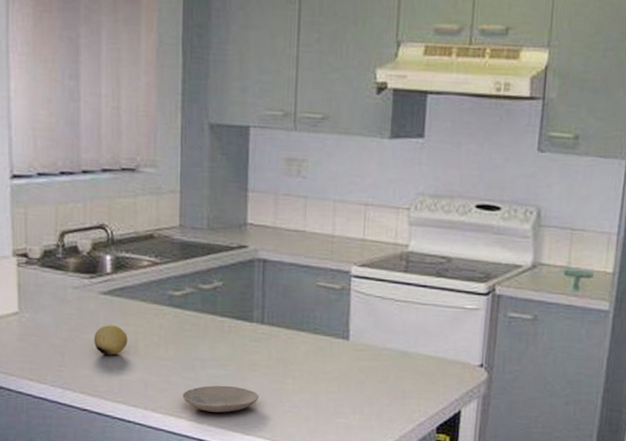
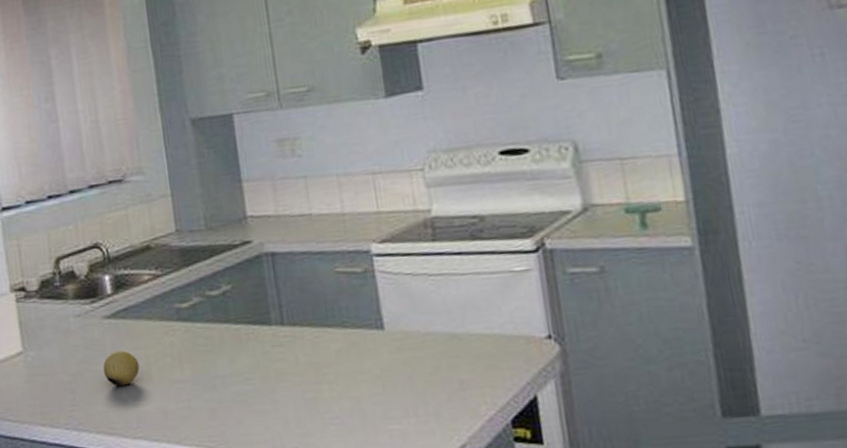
plate: present [182,385,259,413] -> none [207,402,294,437]

